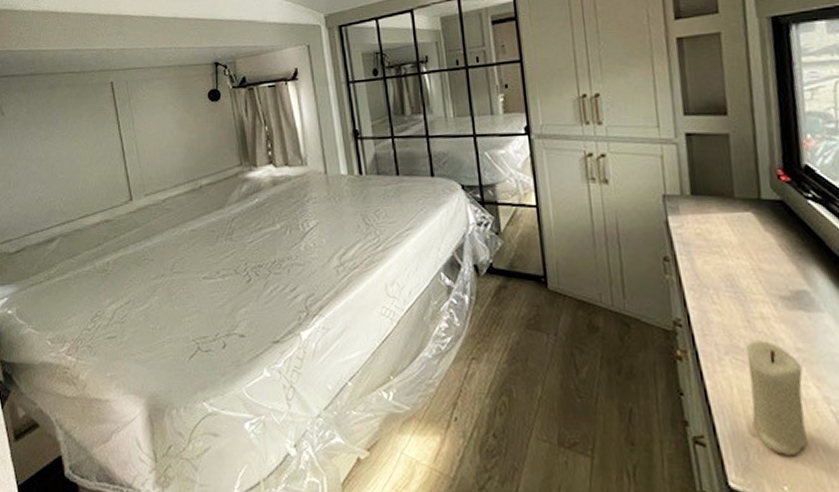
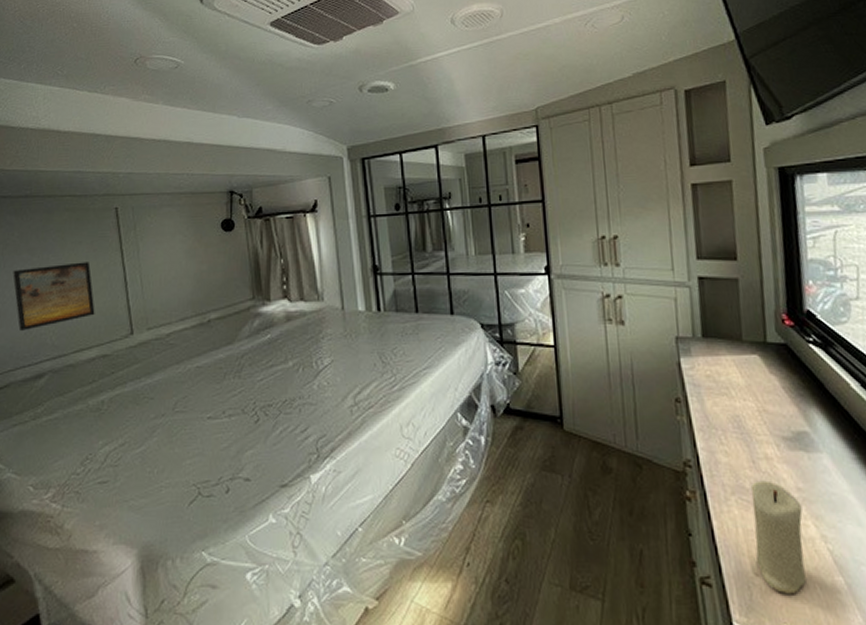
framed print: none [23,133,97,199] -> present [12,262,95,331]

